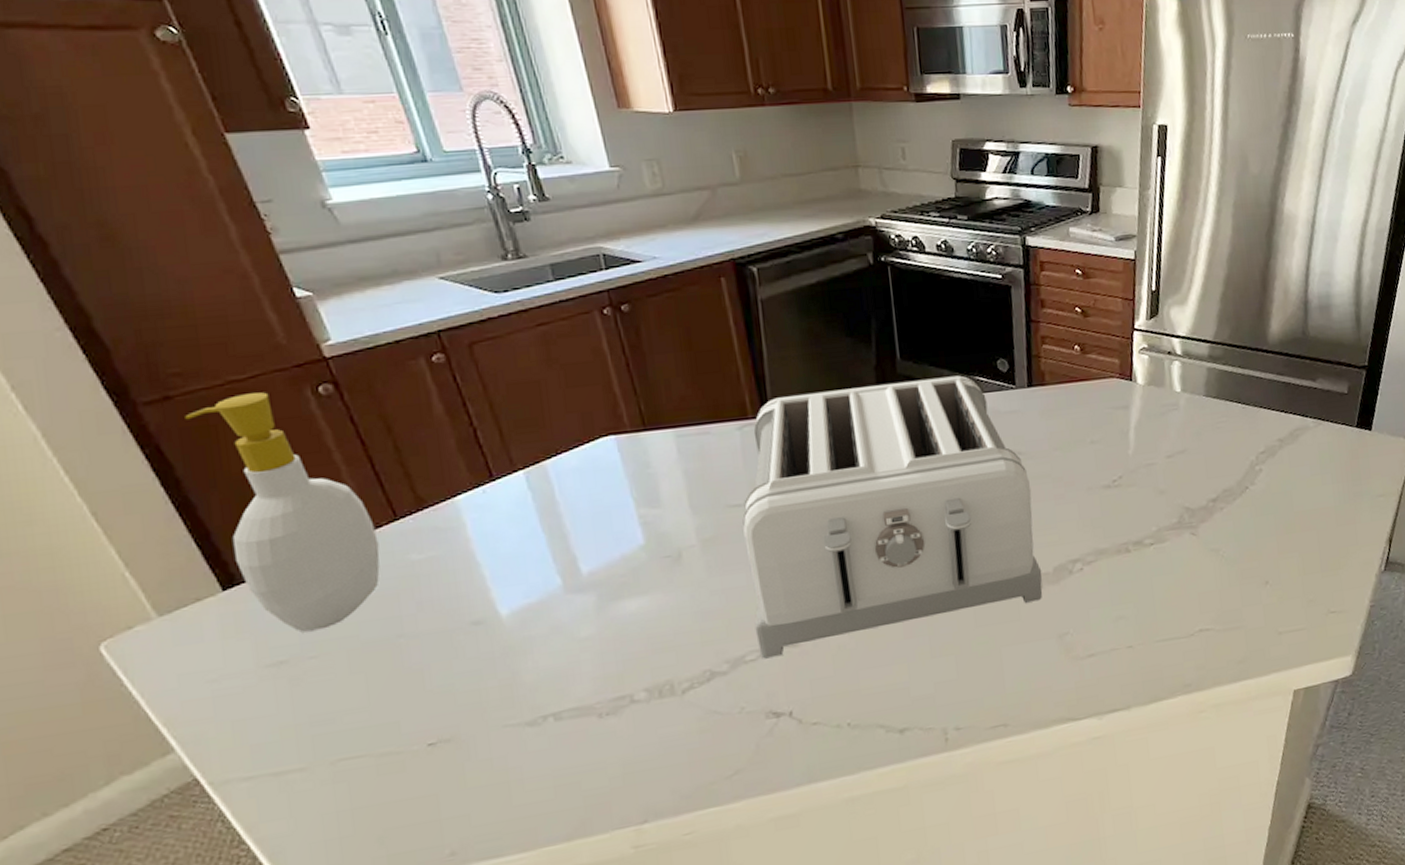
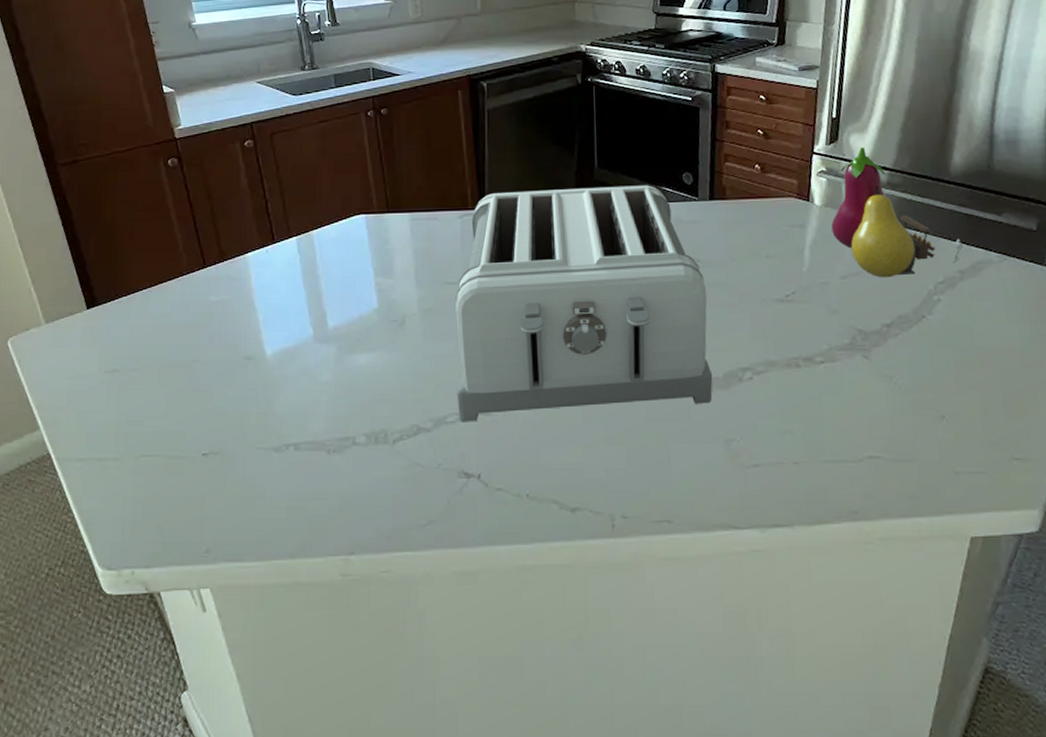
soap bottle: present [185,392,380,632] -> none [84,162,191,349]
fruit: none [1155,321,1283,454] -> present [831,148,964,278]

